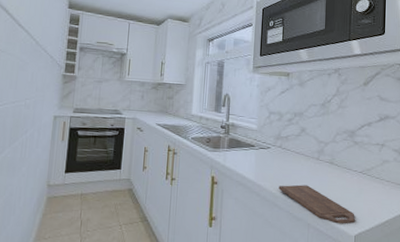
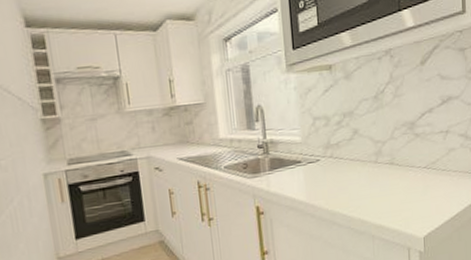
cutting board: present [278,184,355,224] -> none [335,193,423,229]

